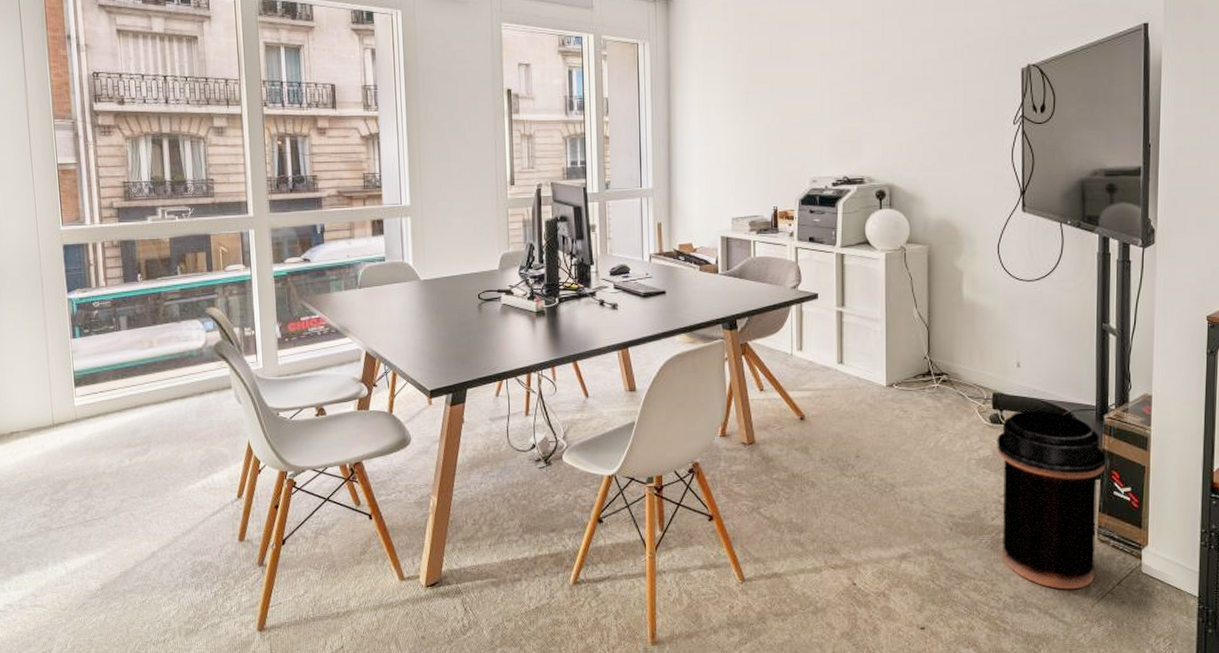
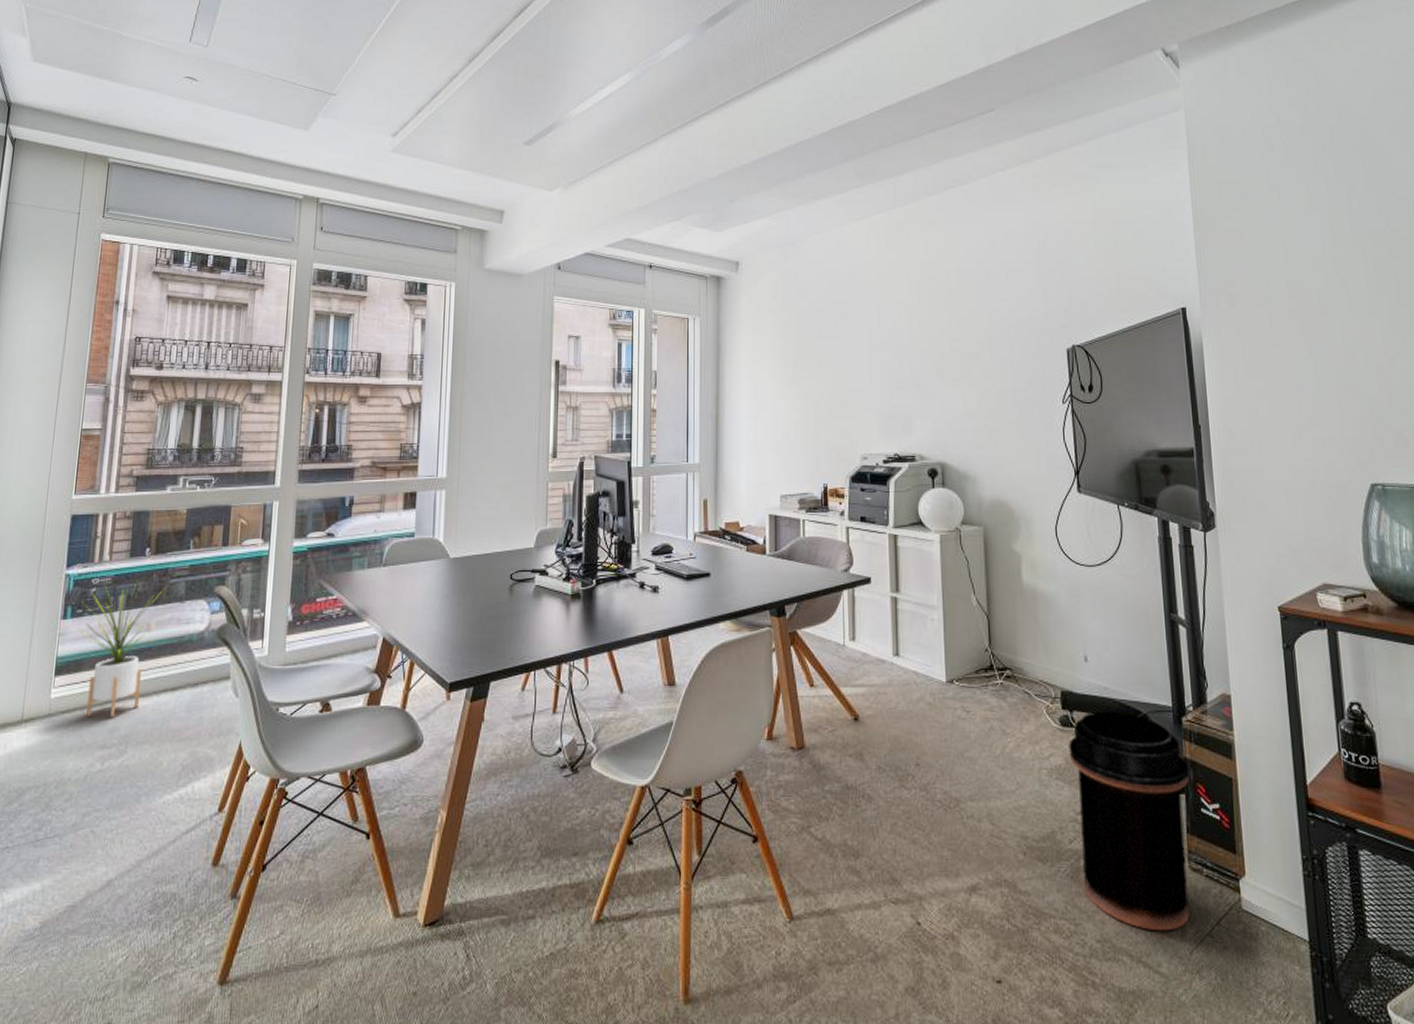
house plant: none [87,302,164,422] -> present [77,579,164,718]

